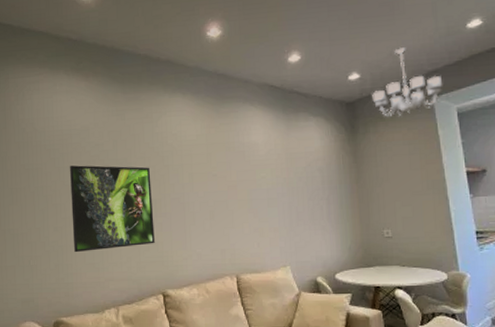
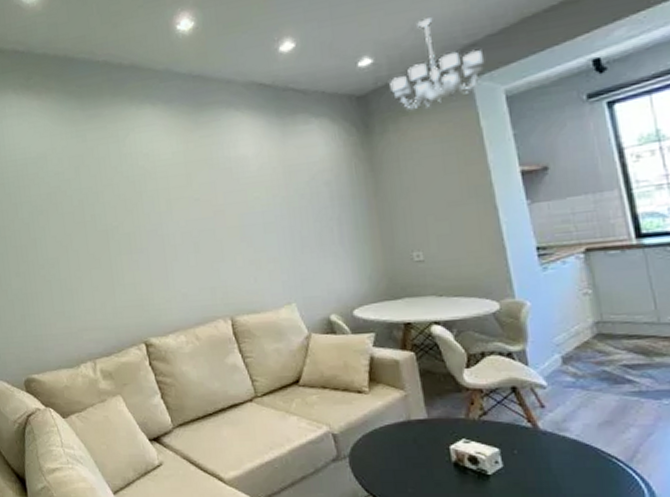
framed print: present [70,165,155,253] -> none [28,195,132,301]

